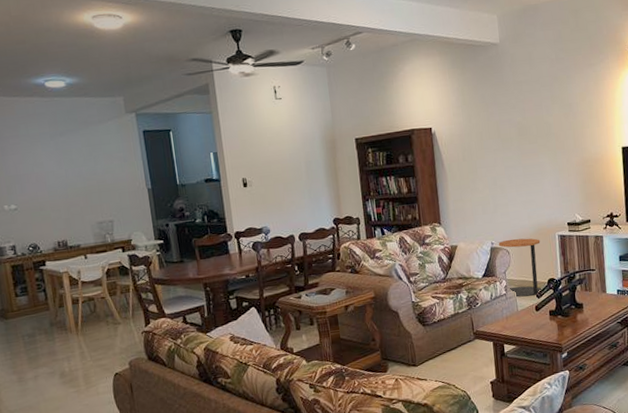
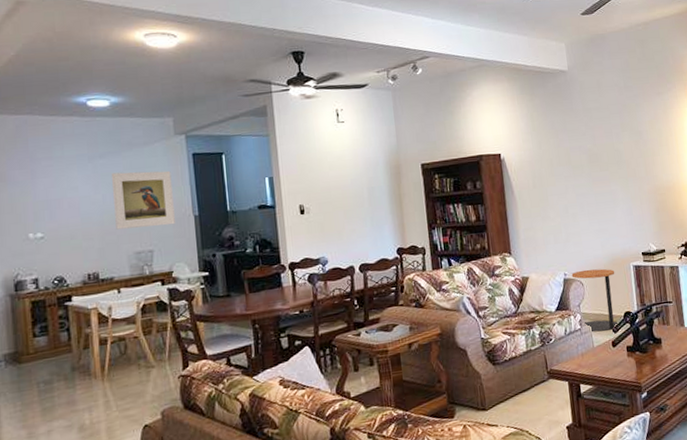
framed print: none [71,147,131,202] -> present [111,170,175,230]

